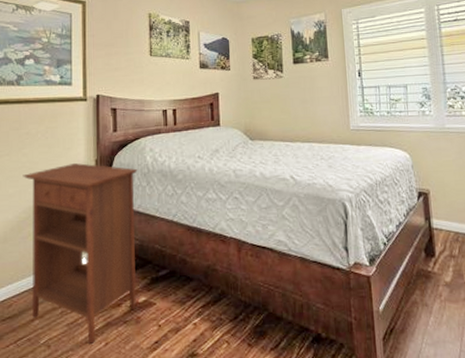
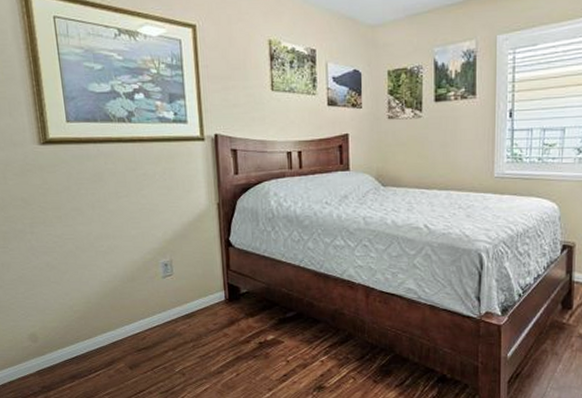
nightstand: present [22,163,138,344] -> none [144,206,265,374]

